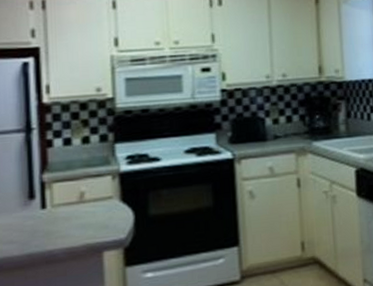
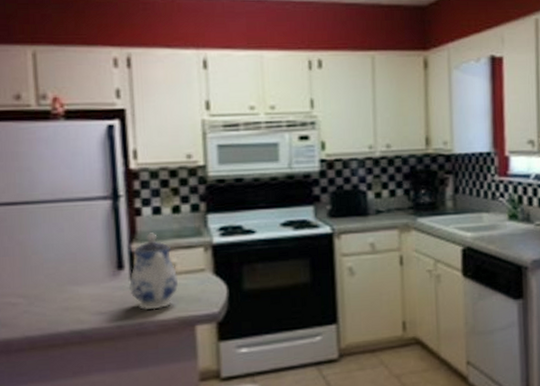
teapot: none [40,162,88,238] -> present [129,232,179,310]

